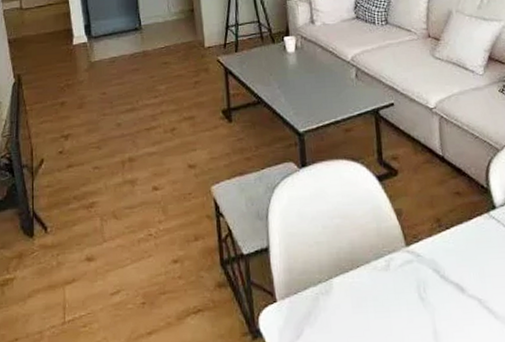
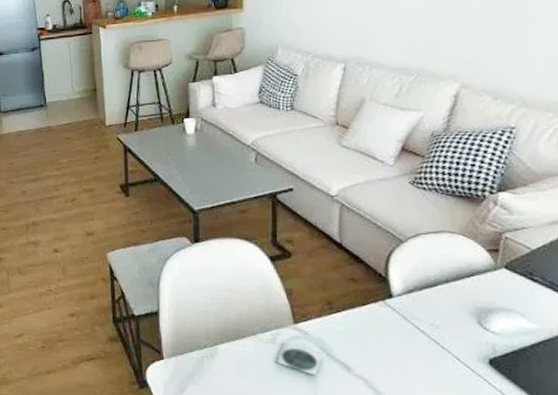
coaster: none [391,268,437,301] -> present [275,342,322,376]

